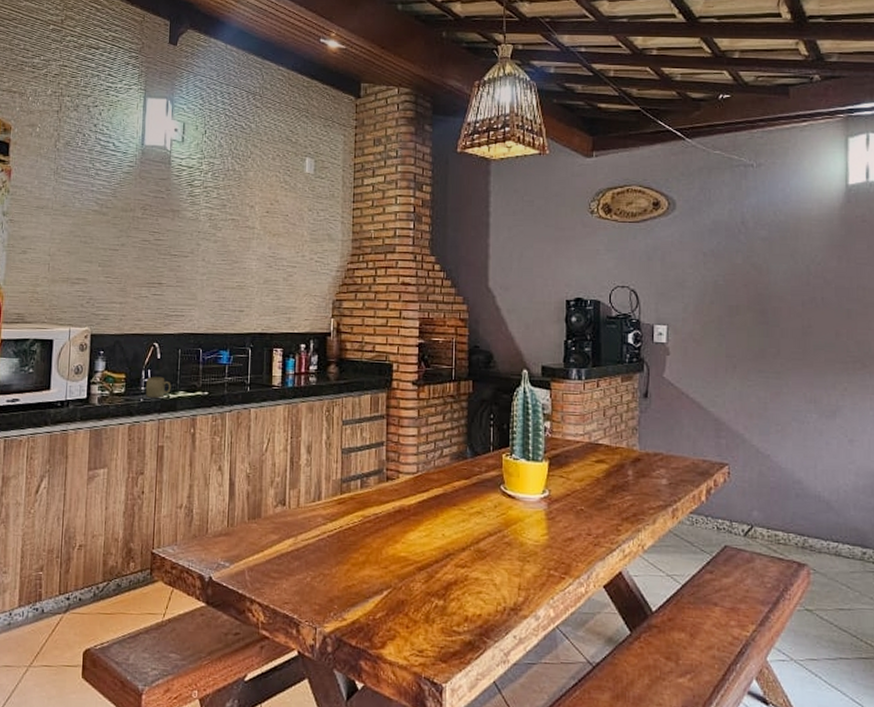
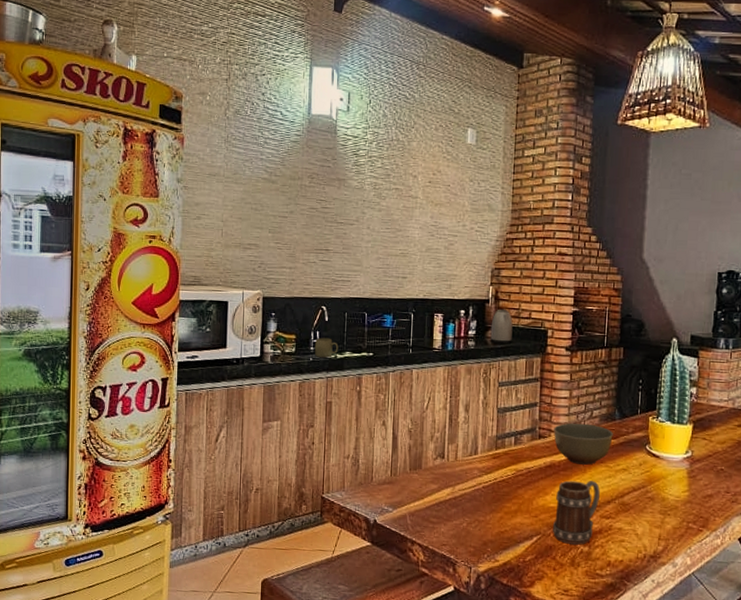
kettle: none [332,342,356,380] -> present [490,309,513,344]
bowl: none [402,462,465,509] -> present [554,423,613,465]
beer mug: none [403,526,454,598] -> present [552,480,600,545]

